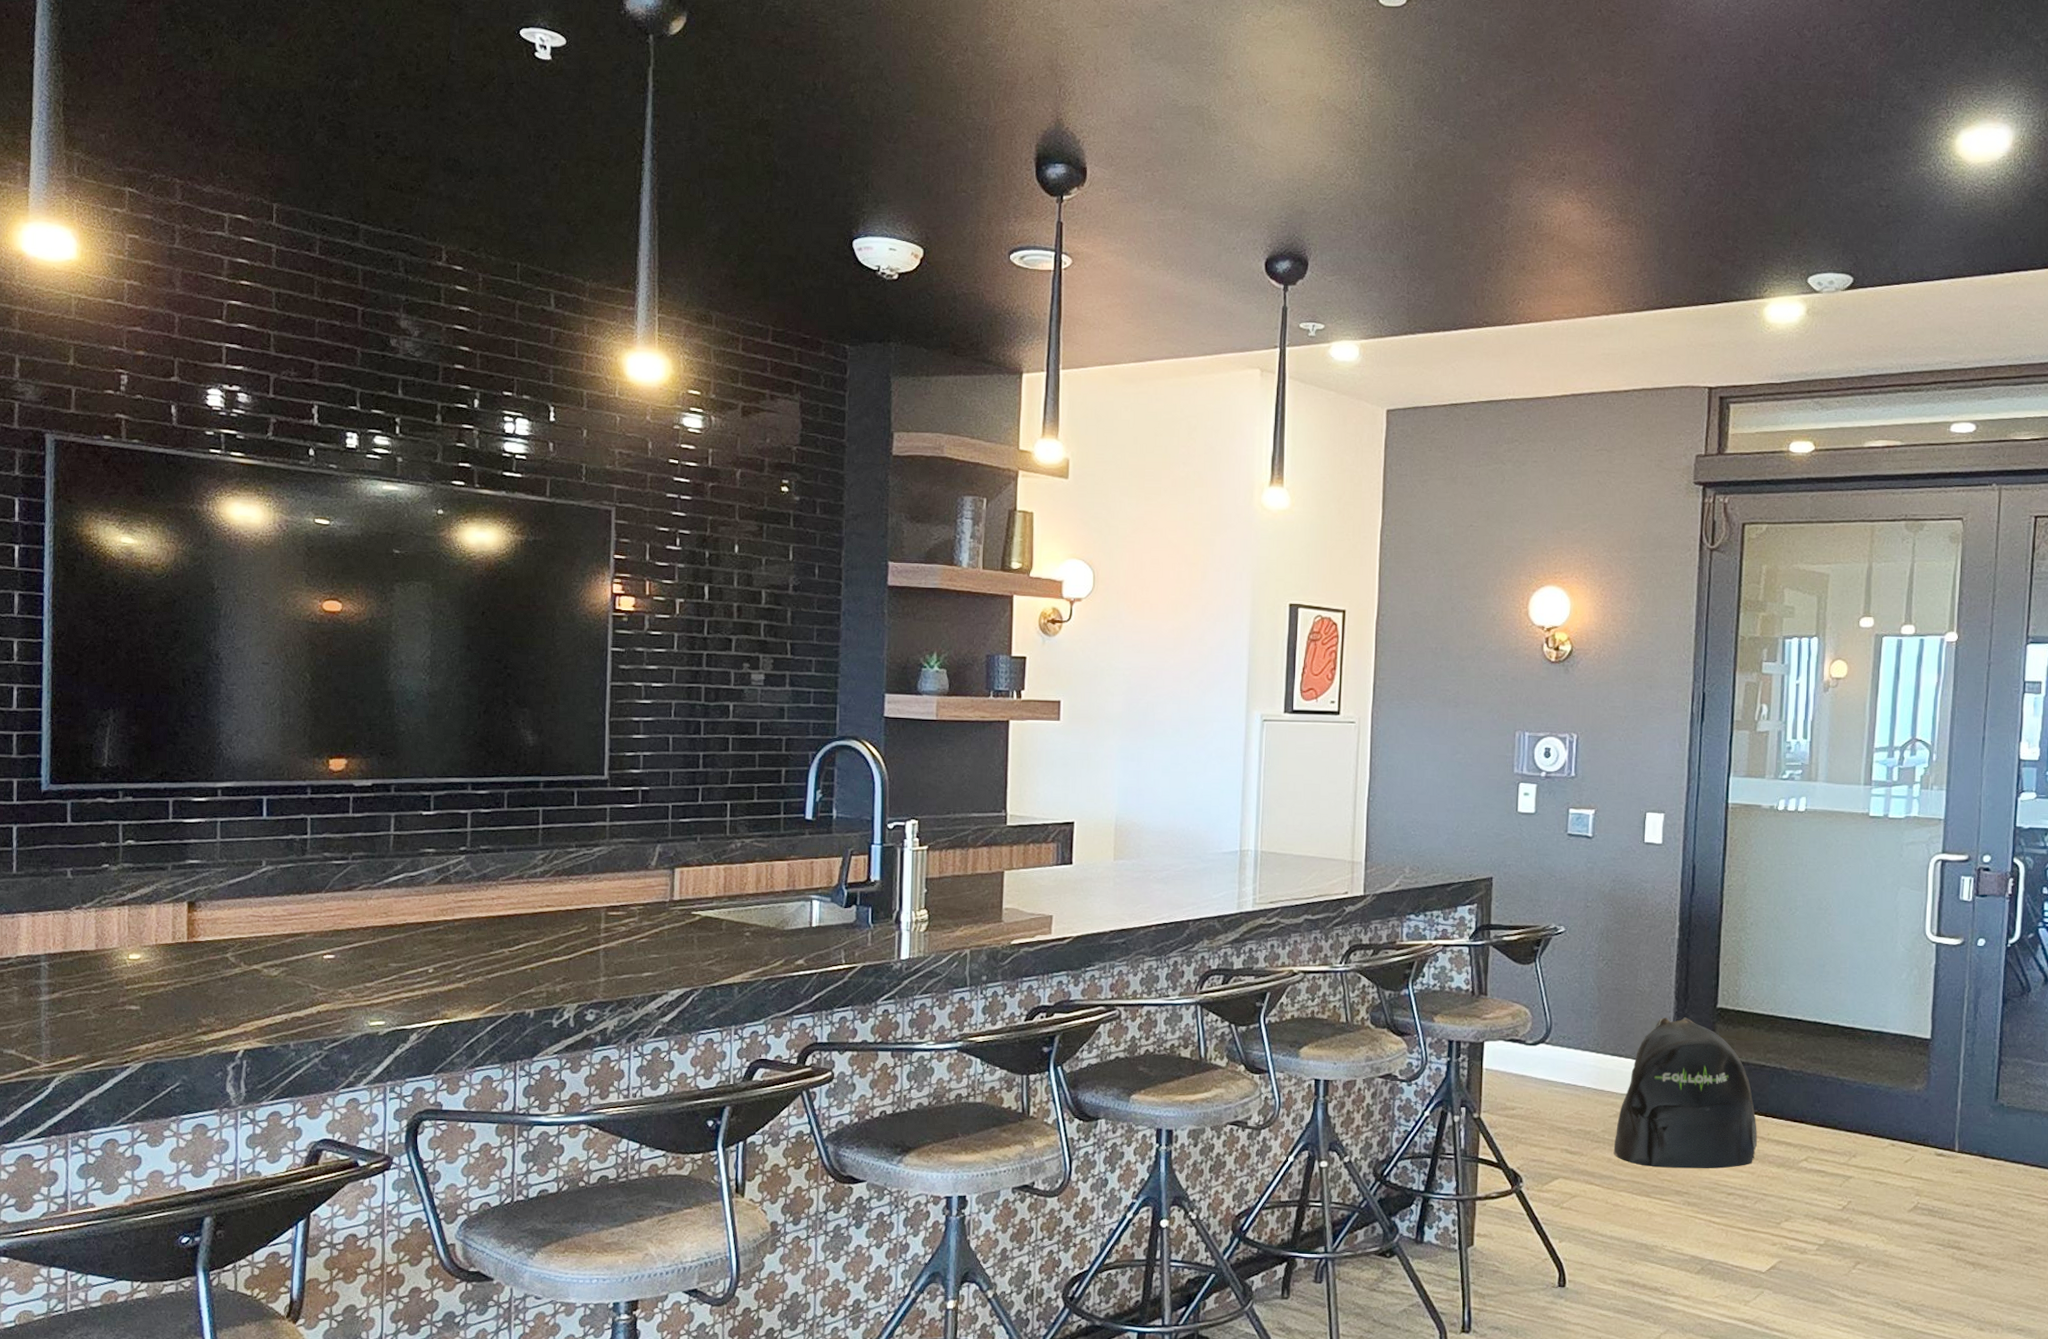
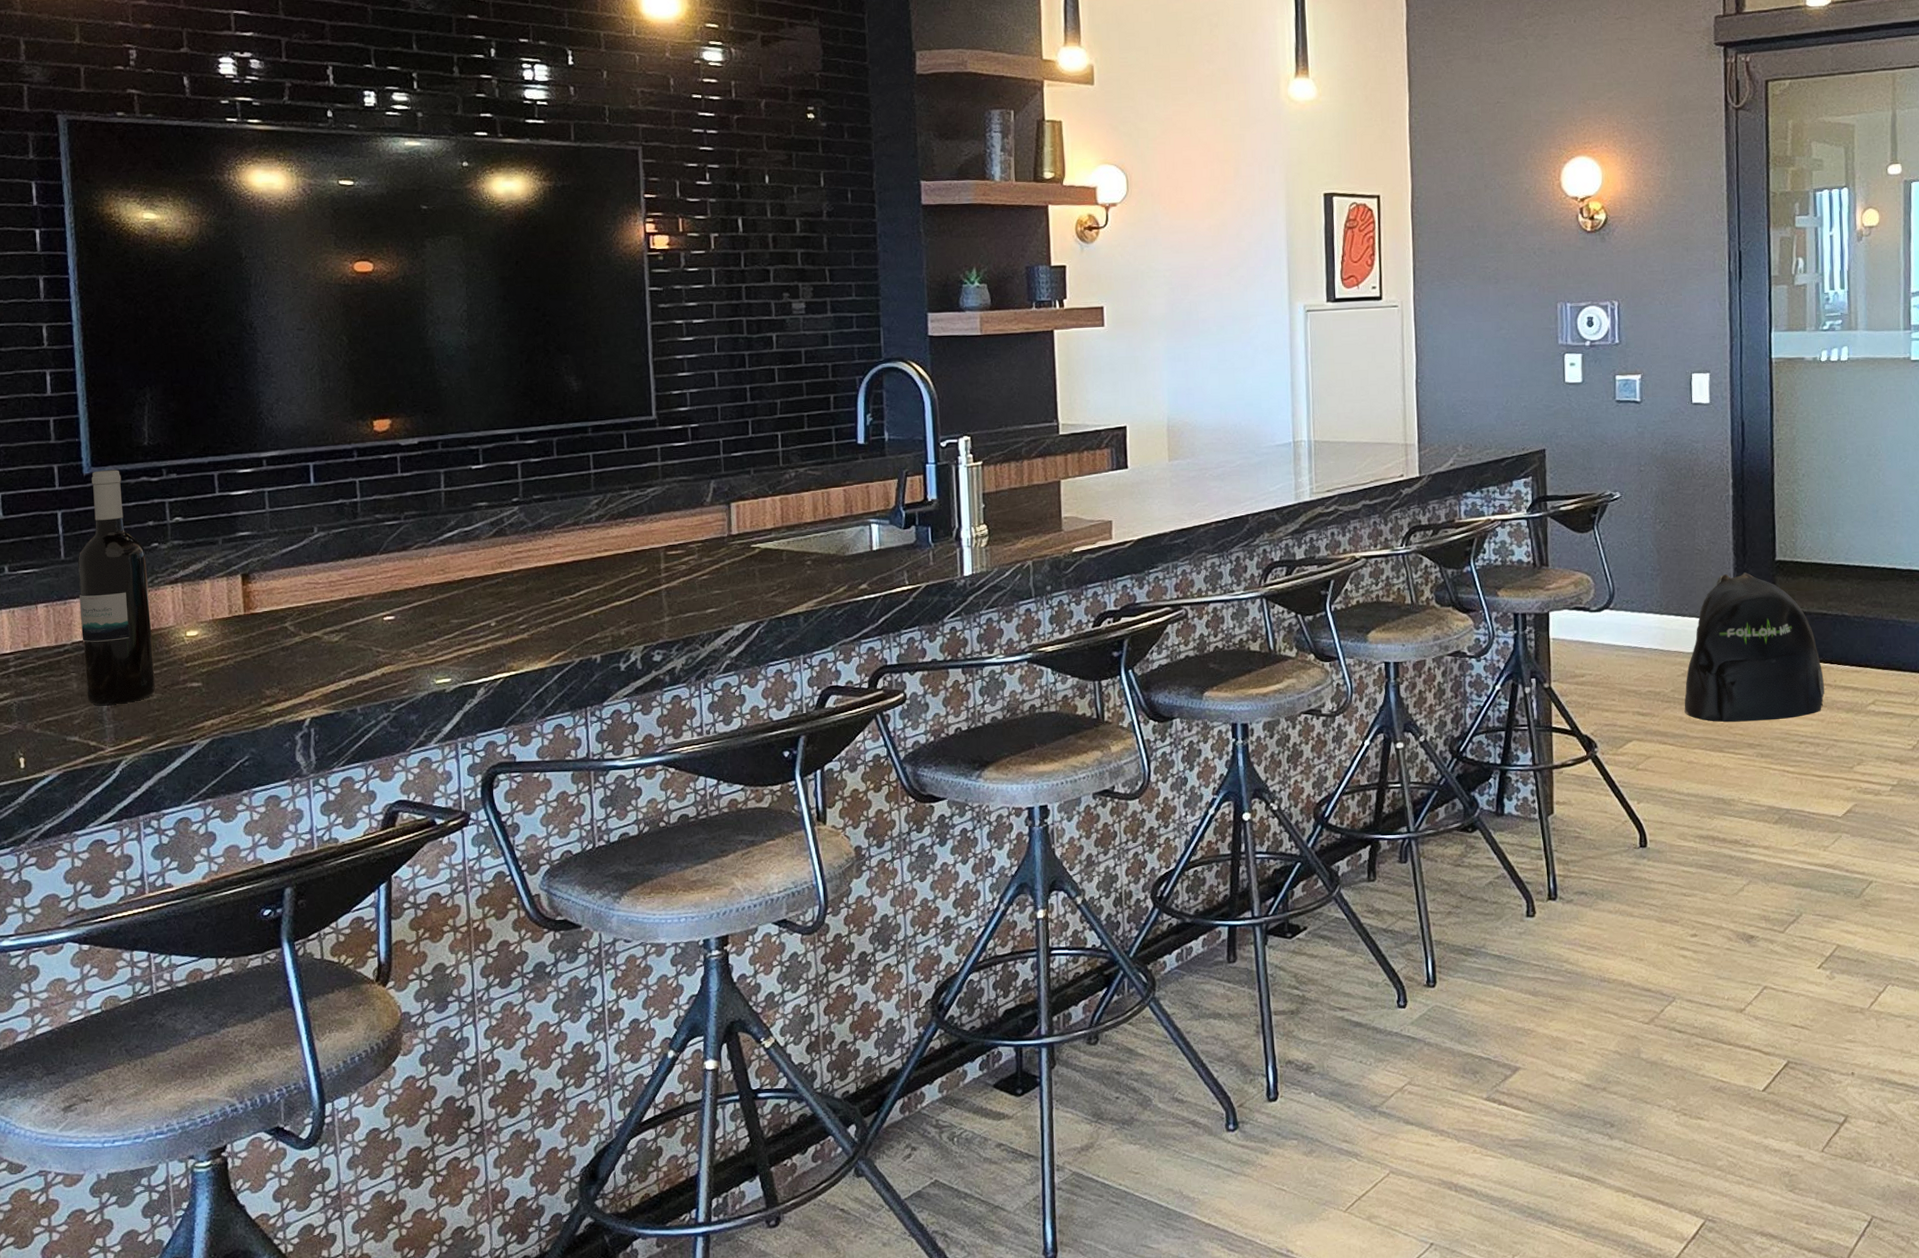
wine bottle: none [27,788,96,1022] -> present [77,470,156,706]

